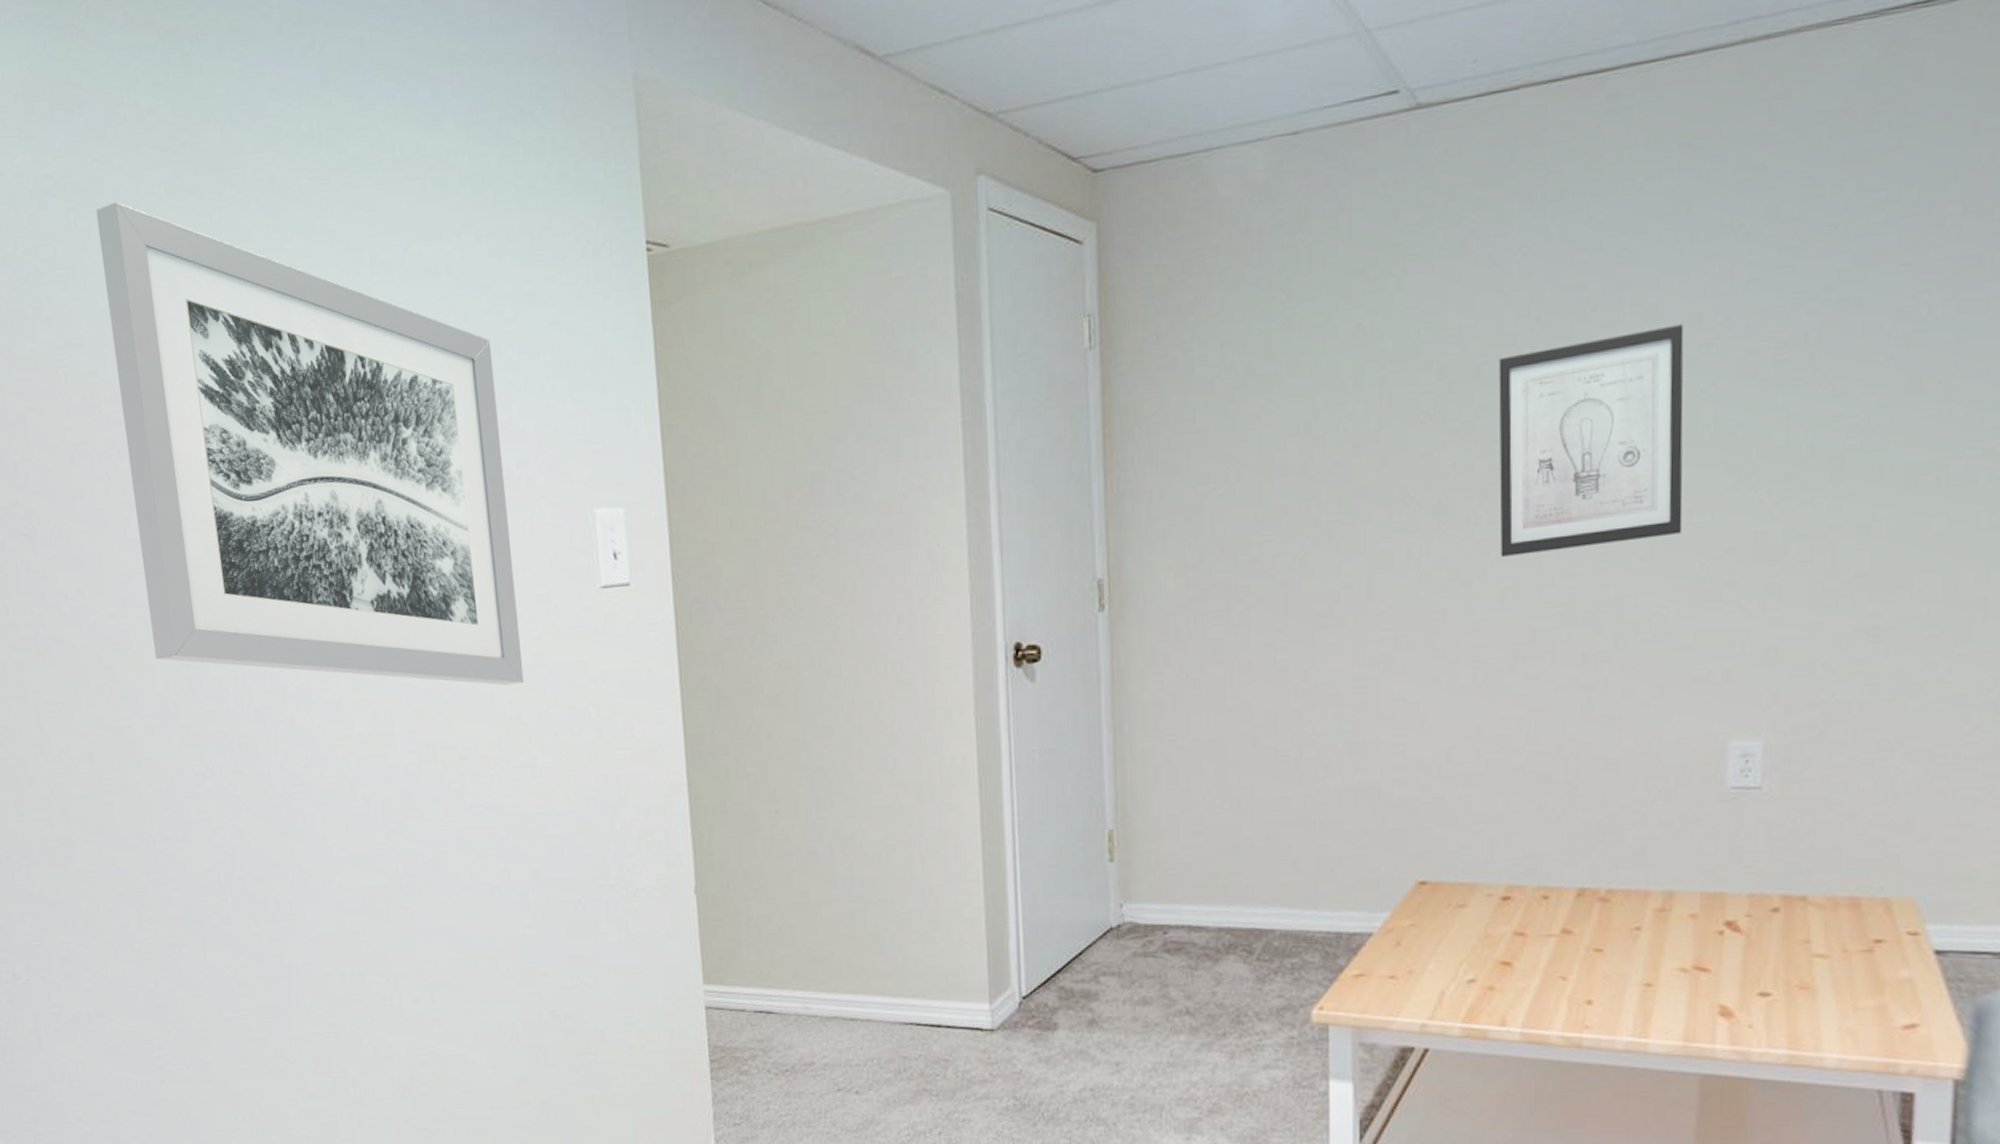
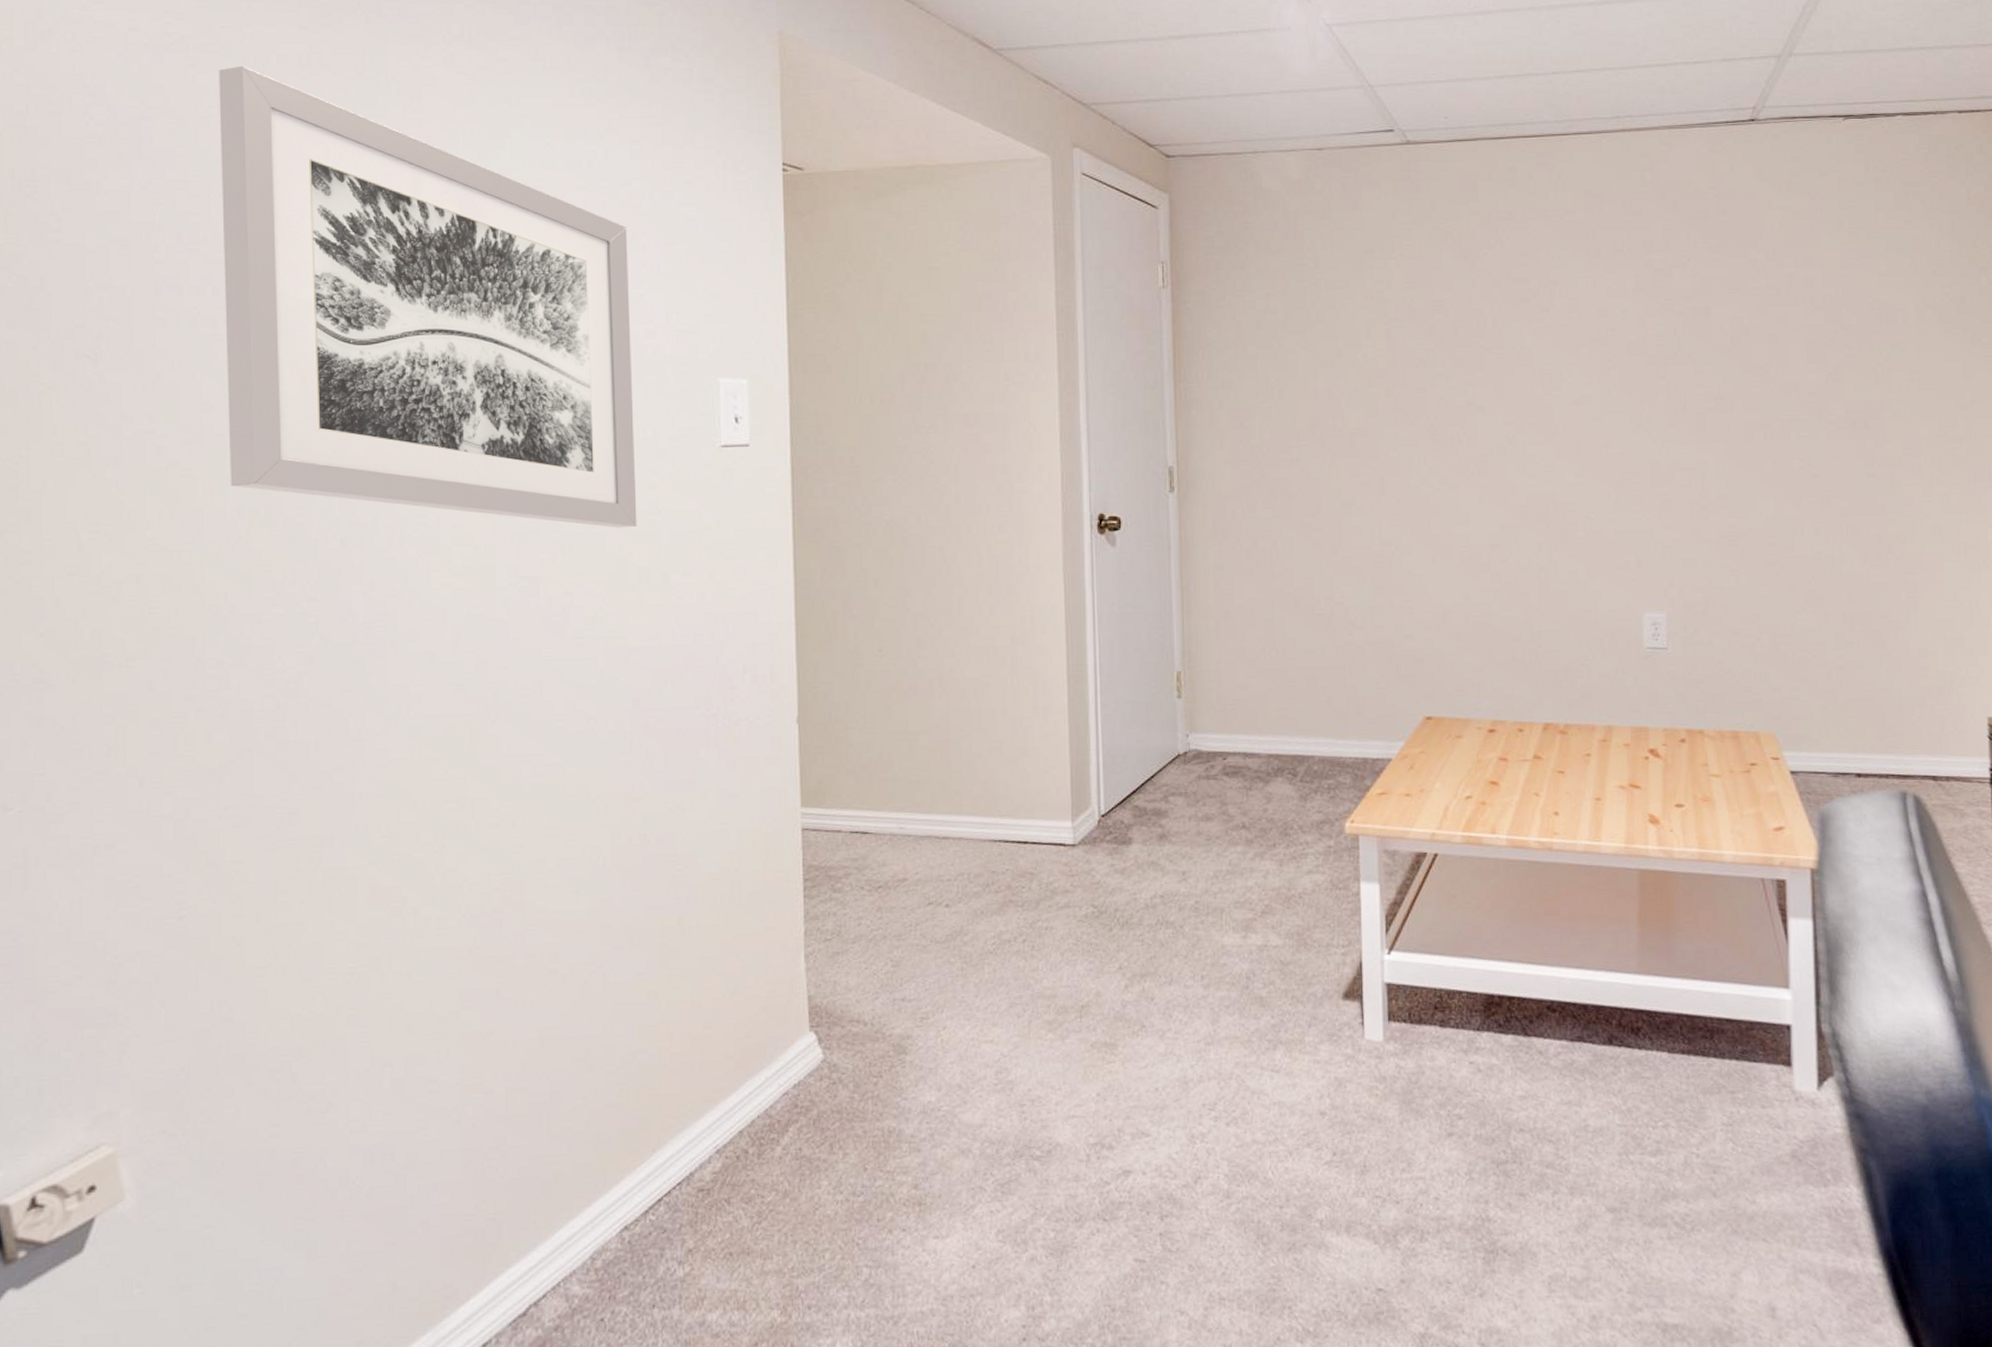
wall art: present [1498,324,1684,558] -> none [1471,313,1603,470]

